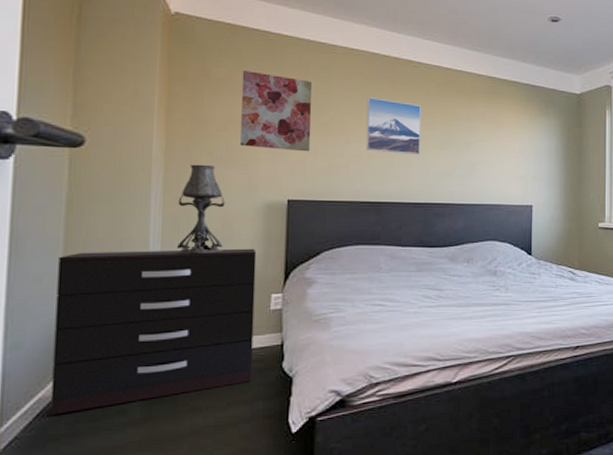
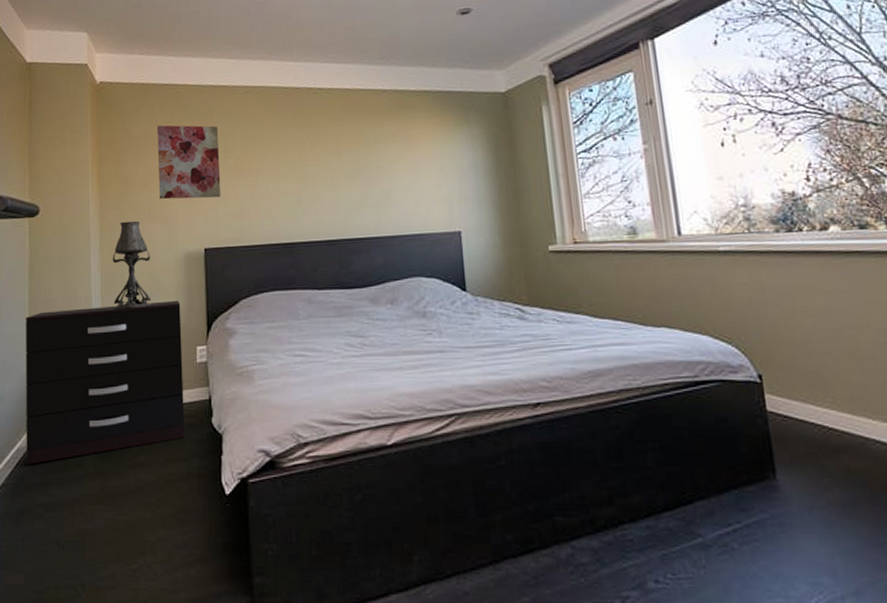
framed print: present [366,97,421,155] -> none [270,133,329,190]

